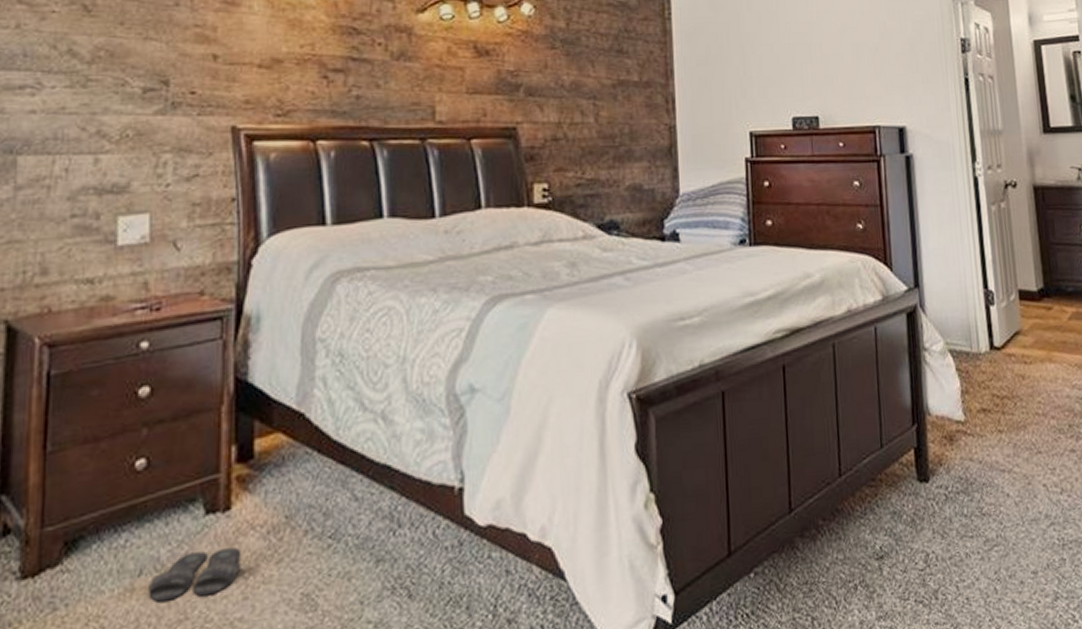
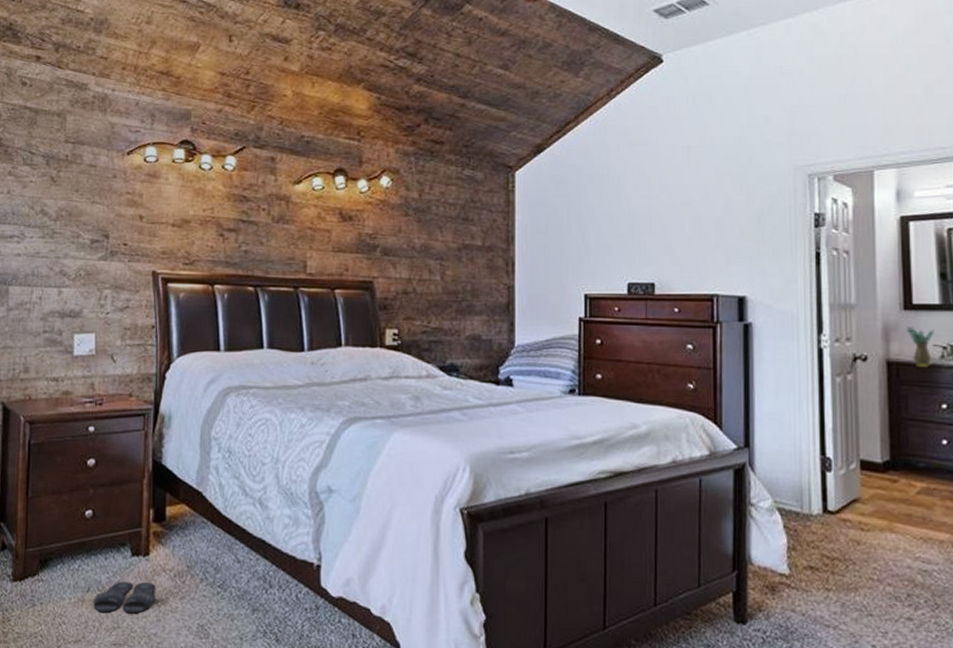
vase: none [1047,150,1071,190] -> present [906,326,934,367]

